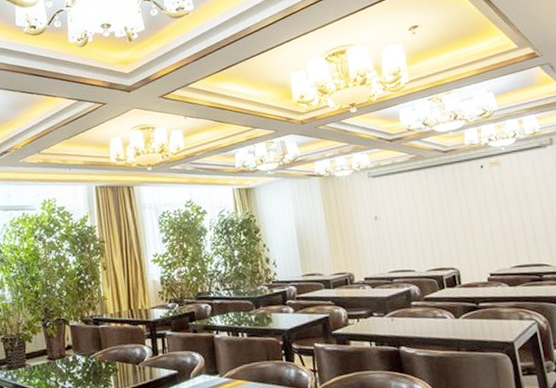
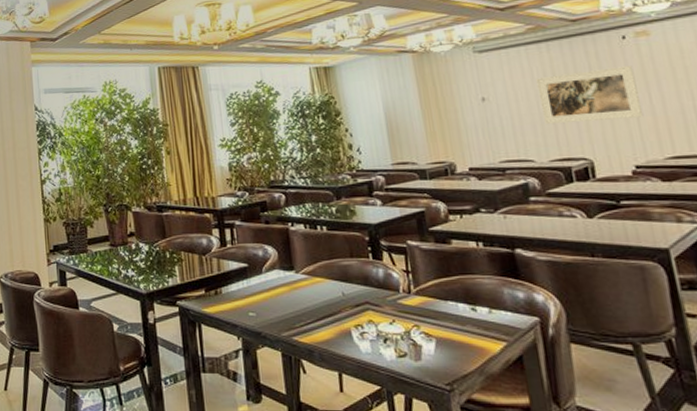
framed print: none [416,190,496,240] -> present [536,66,644,125]

